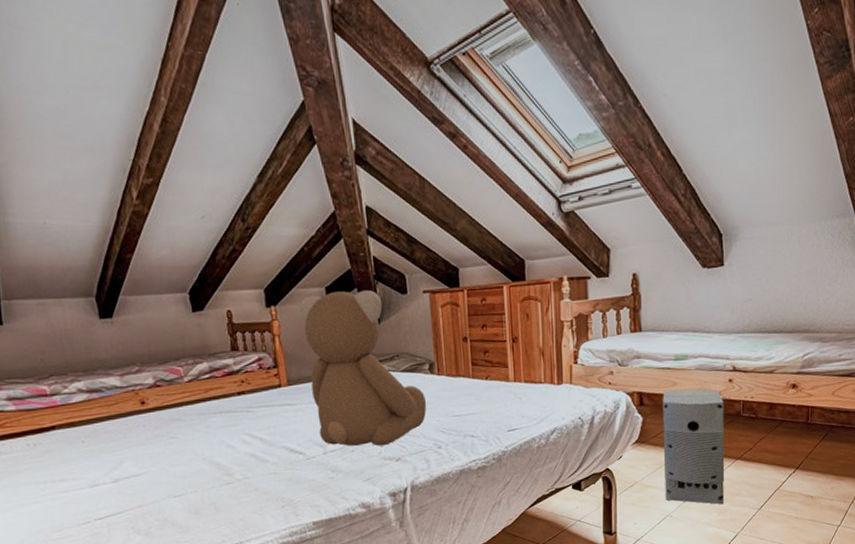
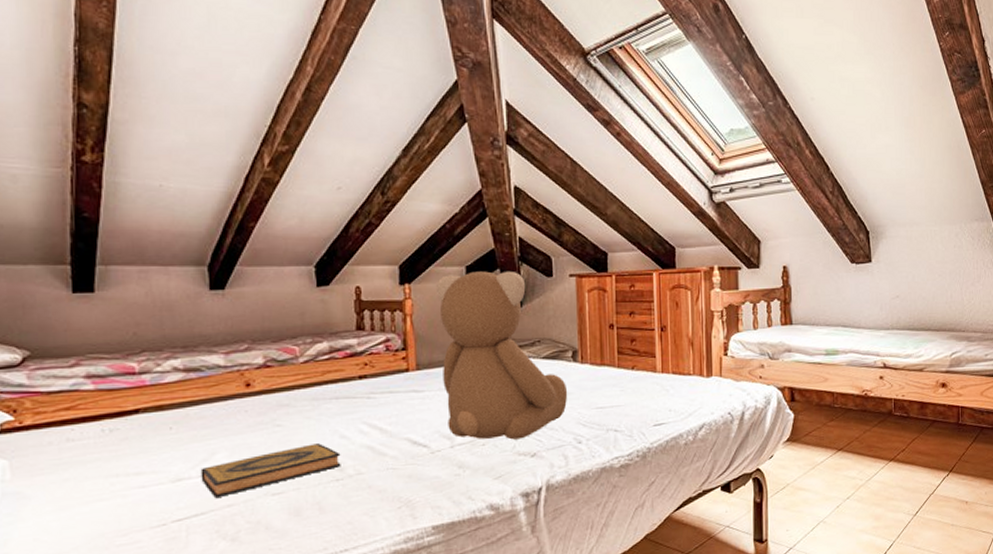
hardback book: none [112,452,230,500] -> present [200,443,341,497]
air purifier: present [663,389,725,505] -> none [814,385,879,510]

